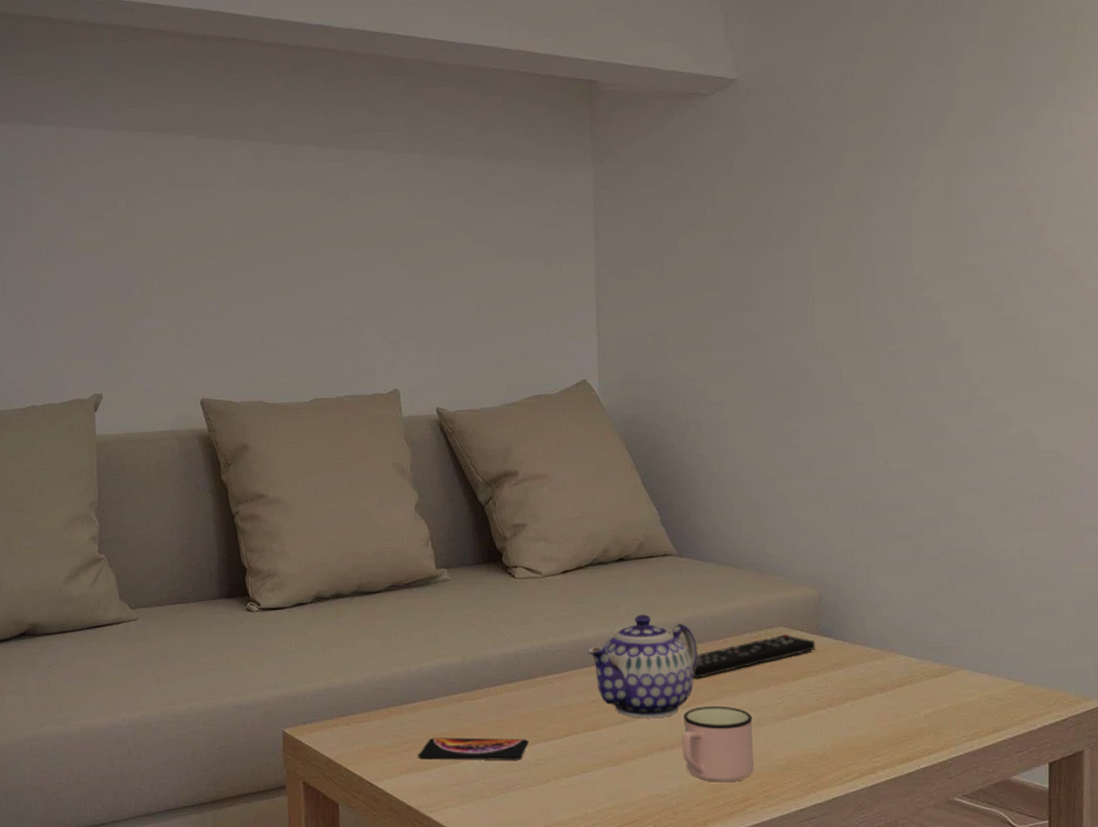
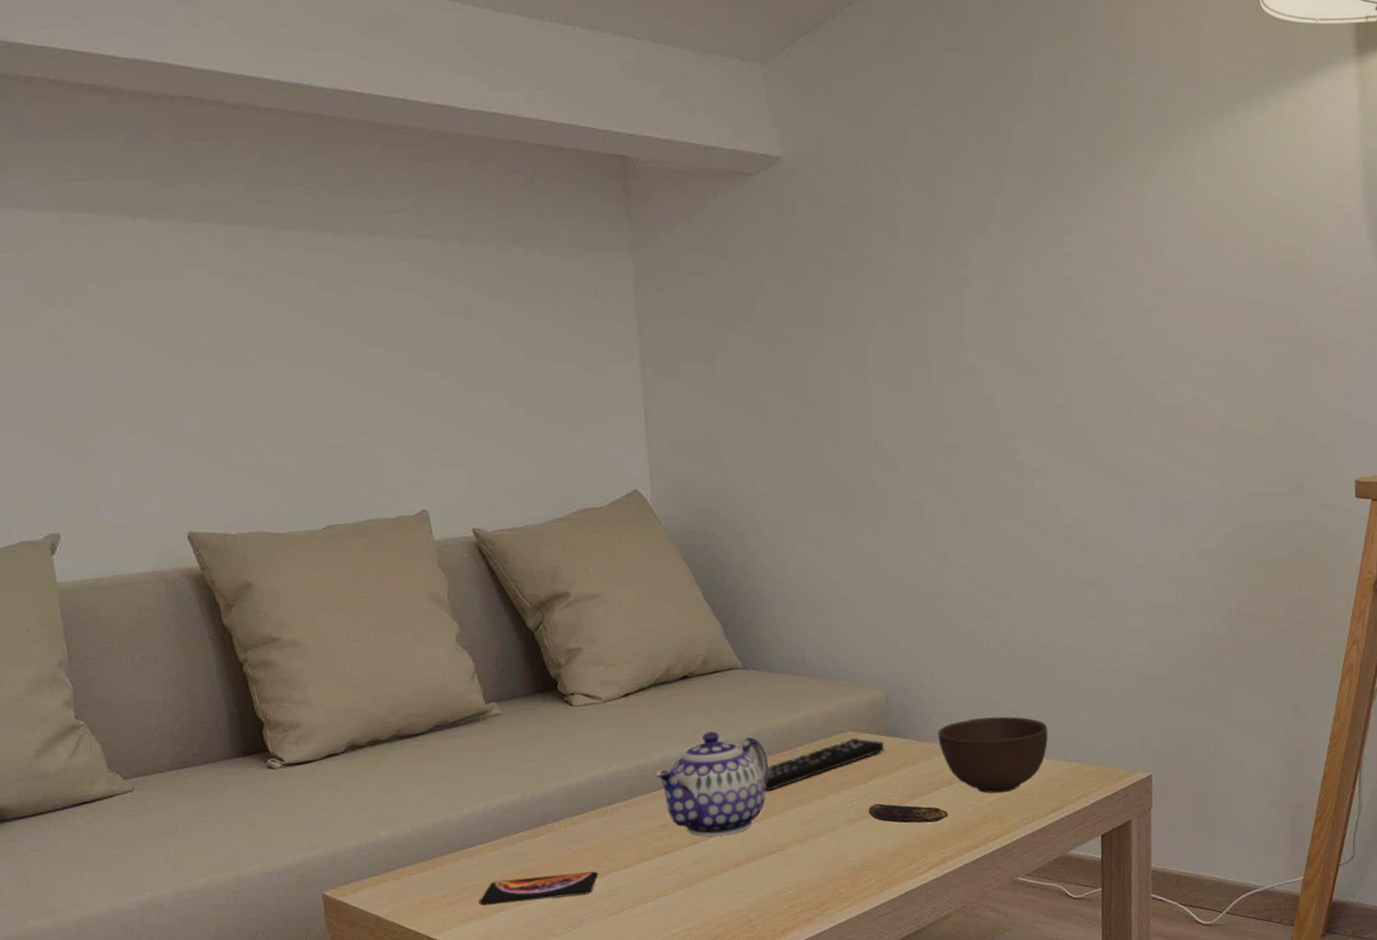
mug: present [682,706,754,783] -> none [756,815,829,891]
banana: none [796,703,881,728] -> present [868,803,948,823]
bowl: none [872,626,991,706] -> present [937,716,1049,794]

